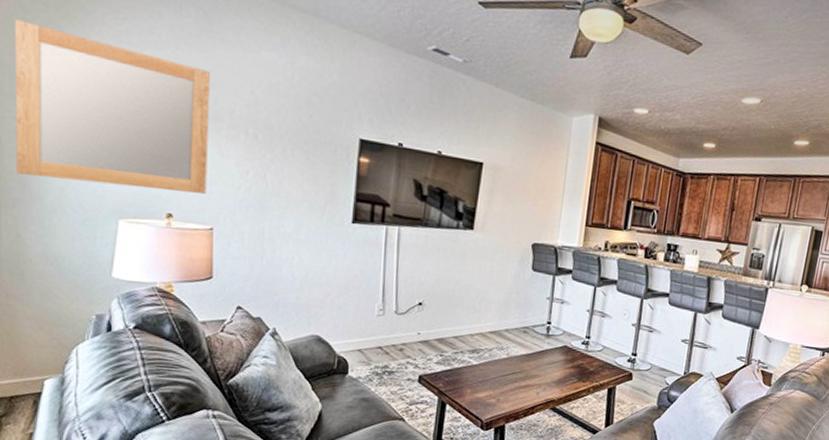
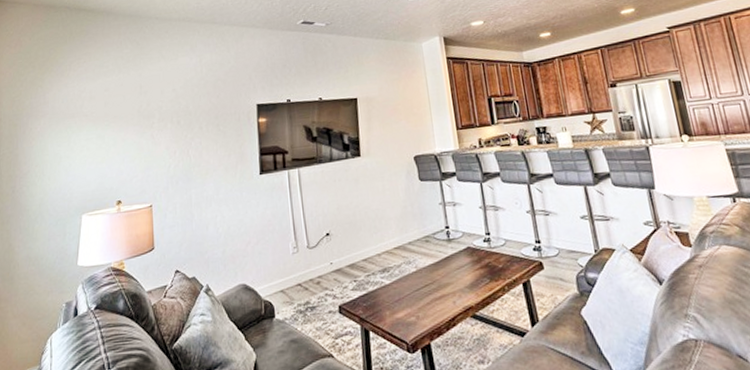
home mirror: present [14,19,210,194] -> none [11,81,146,195]

